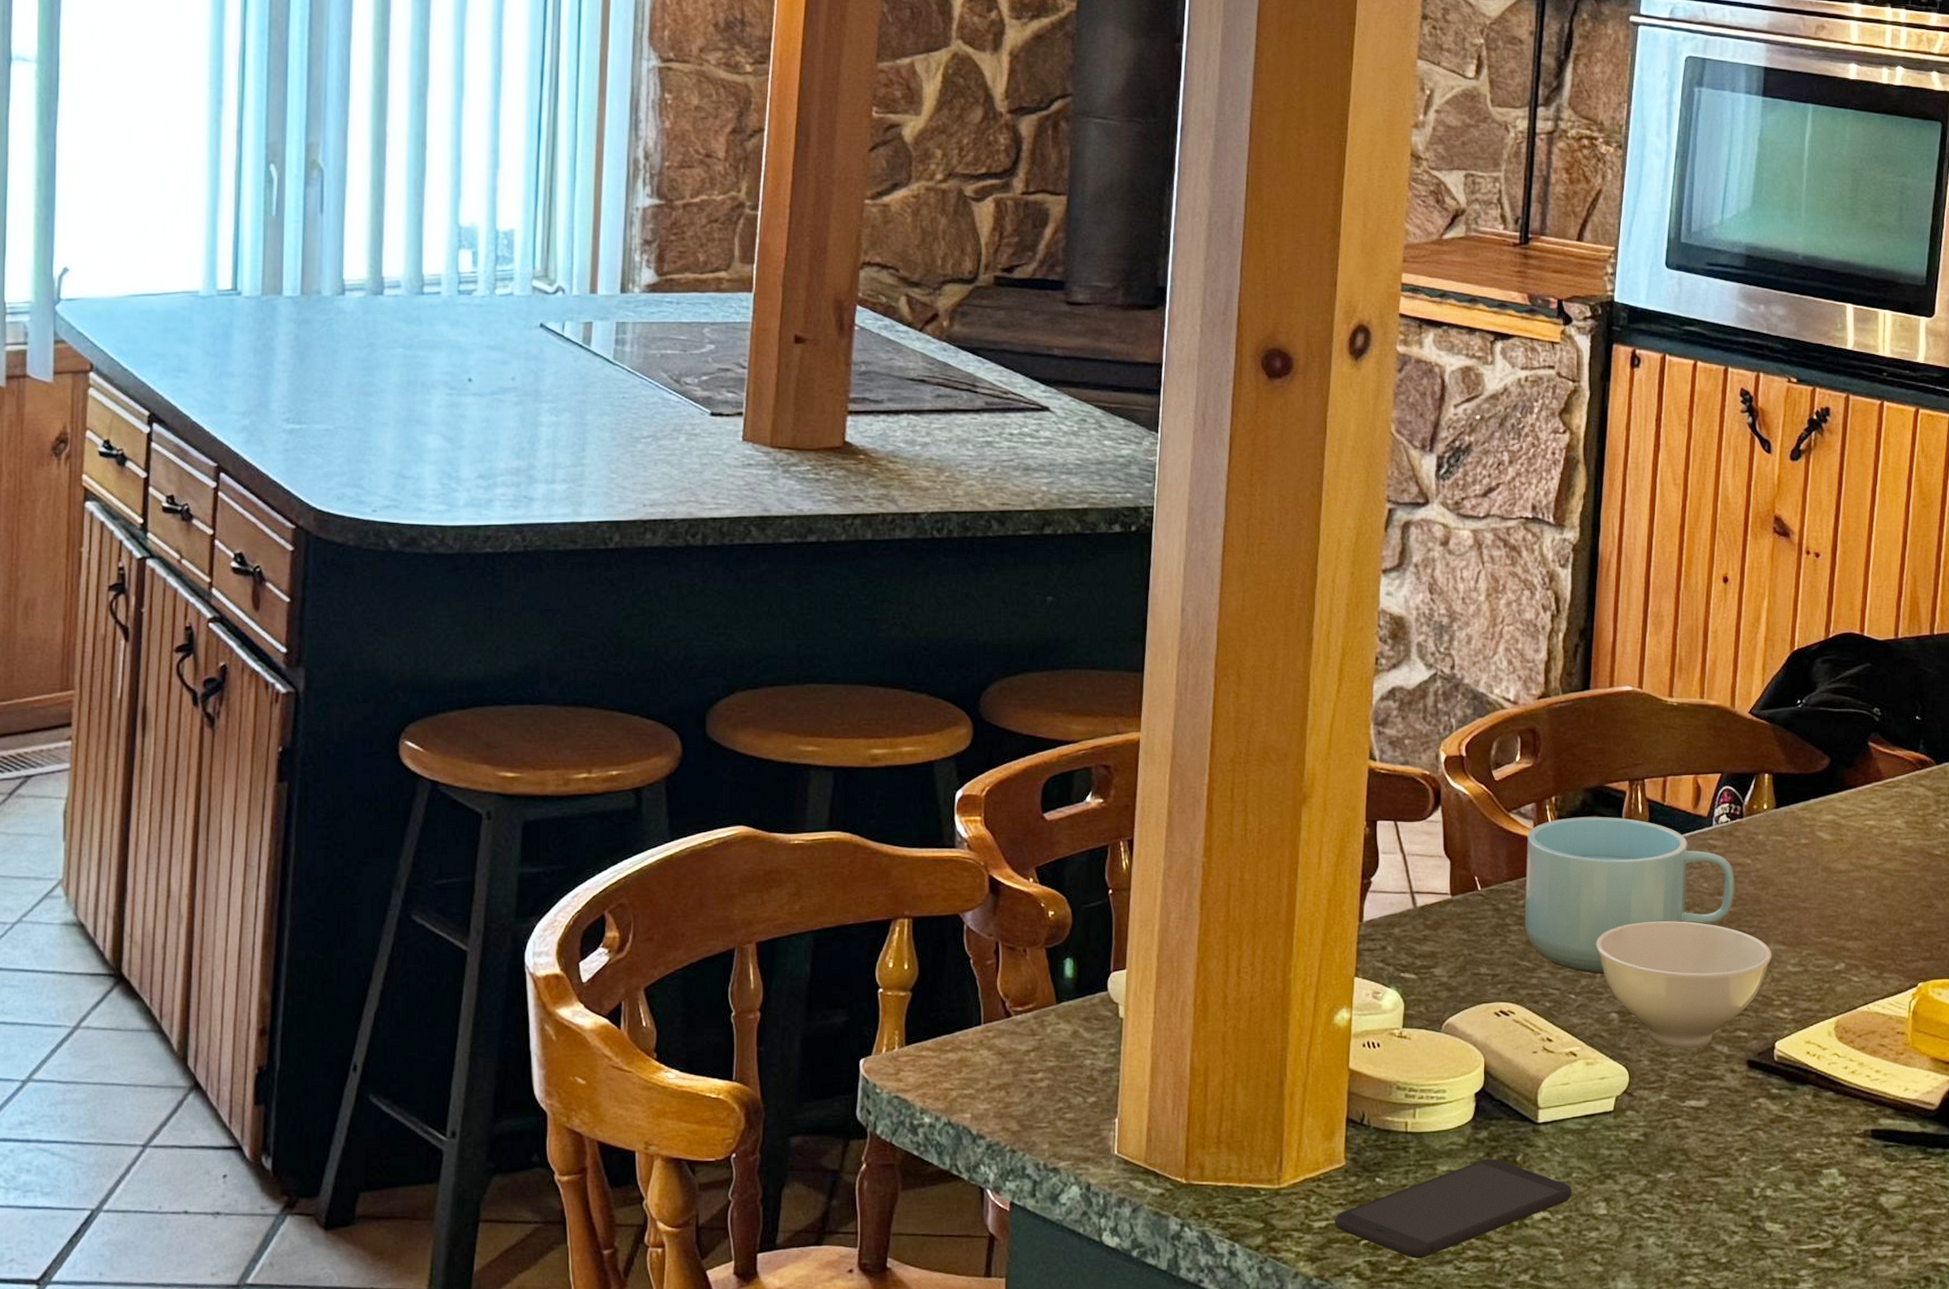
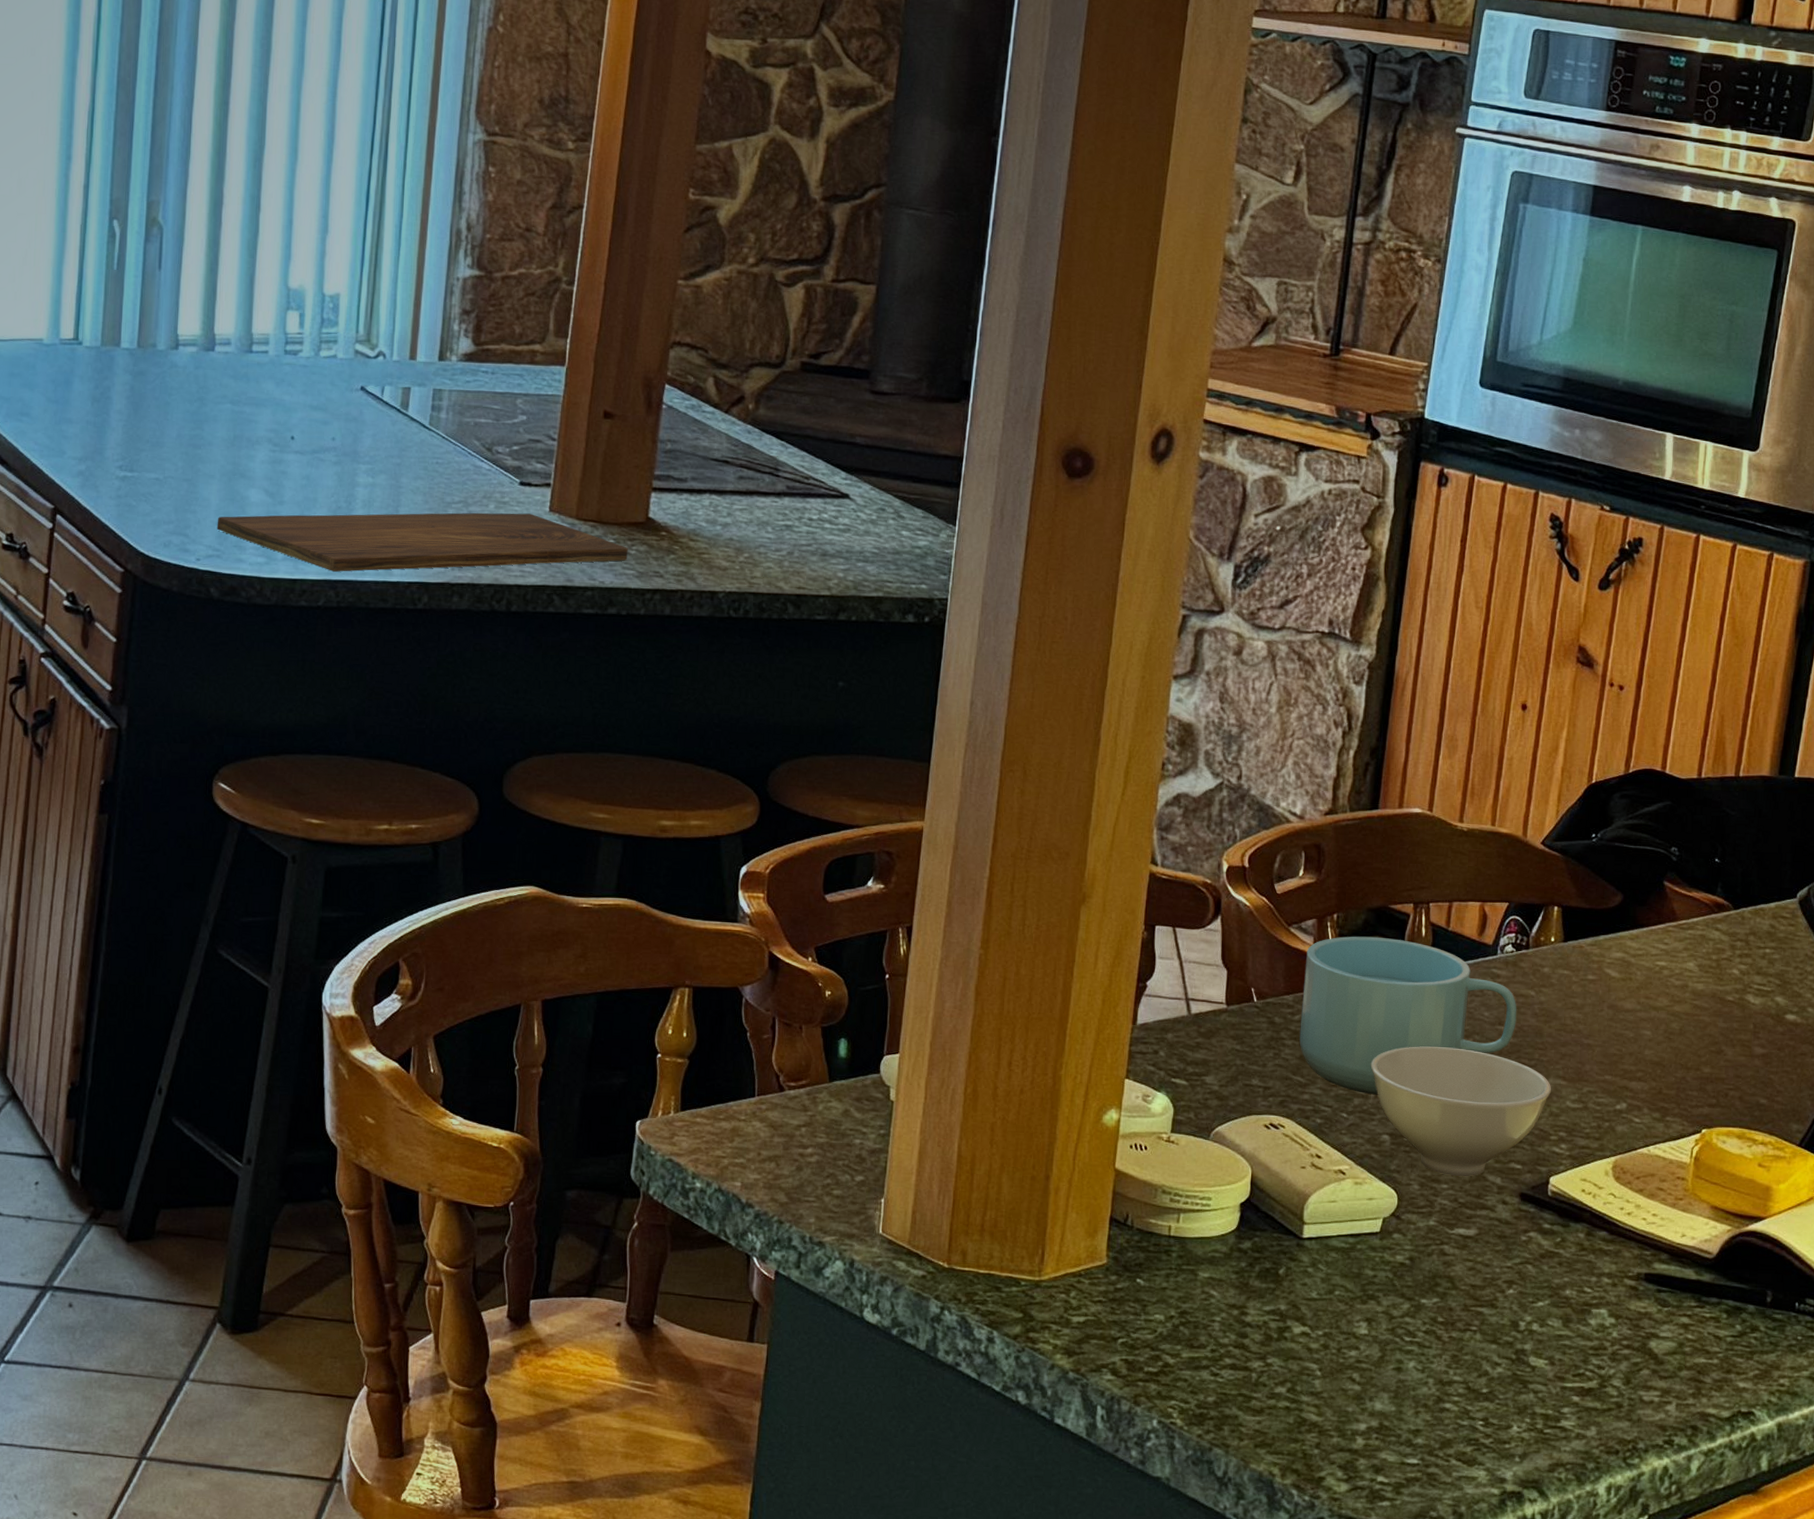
cutting board: none [393,444,826,515] -> present [216,512,628,572]
mobile phone: present [1335,1159,1573,1259] -> none [1093,1269,1334,1362]

